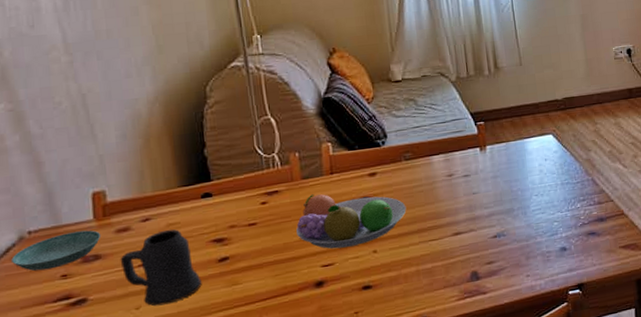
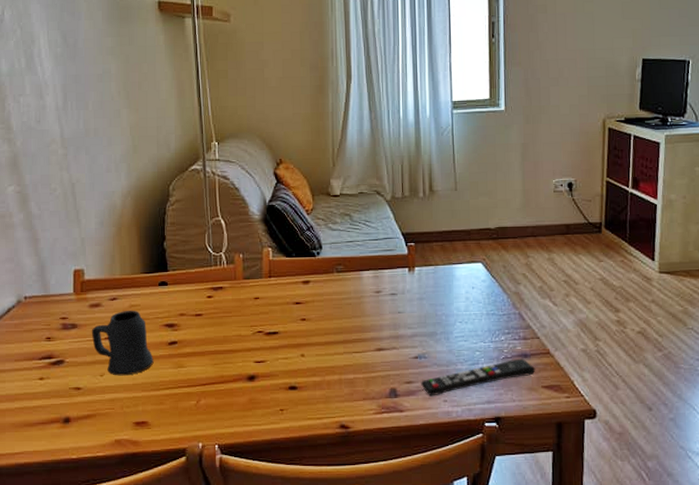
saucer: present [11,230,101,271] -> none [11,302,78,331]
fruit bowl: present [296,194,406,249] -> none [235,294,334,348]
remote control: none [502,222,613,274] -> present [421,358,536,396]

